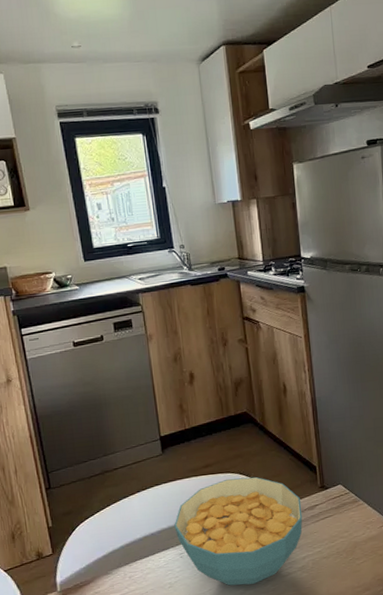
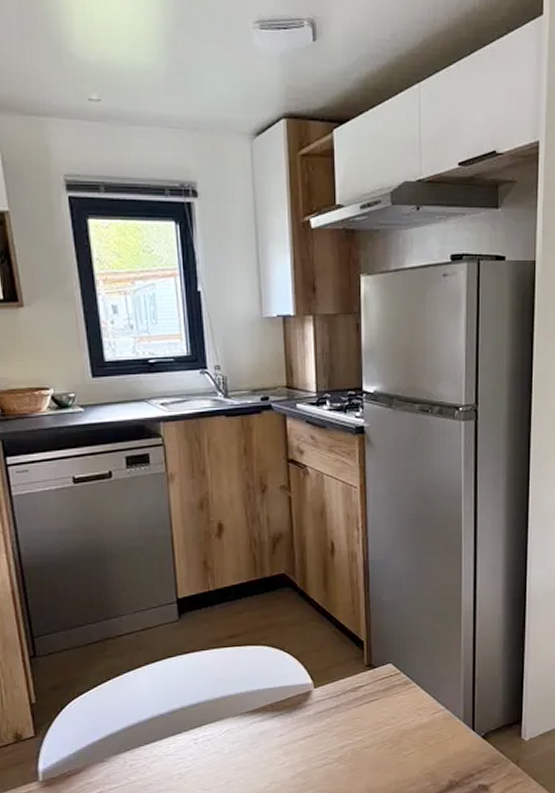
cereal bowl: present [174,476,303,586] -> none [189,651,344,778]

